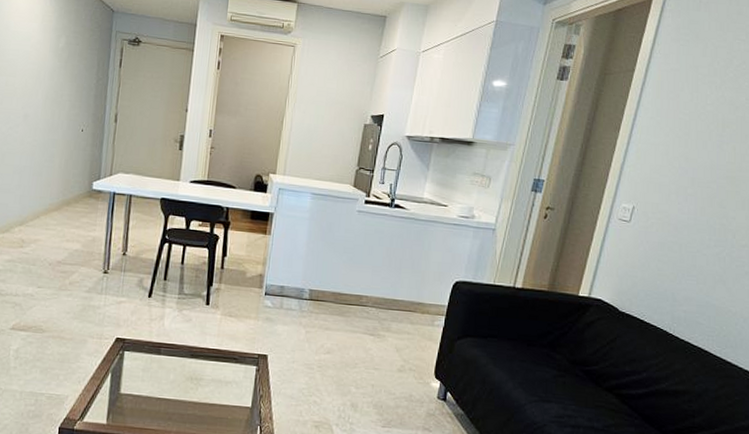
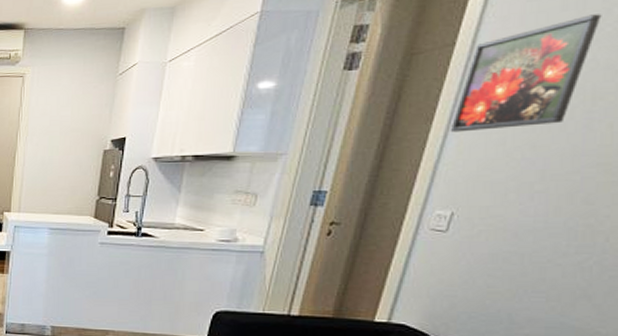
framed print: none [631,62,727,143] -> present [449,14,602,133]

